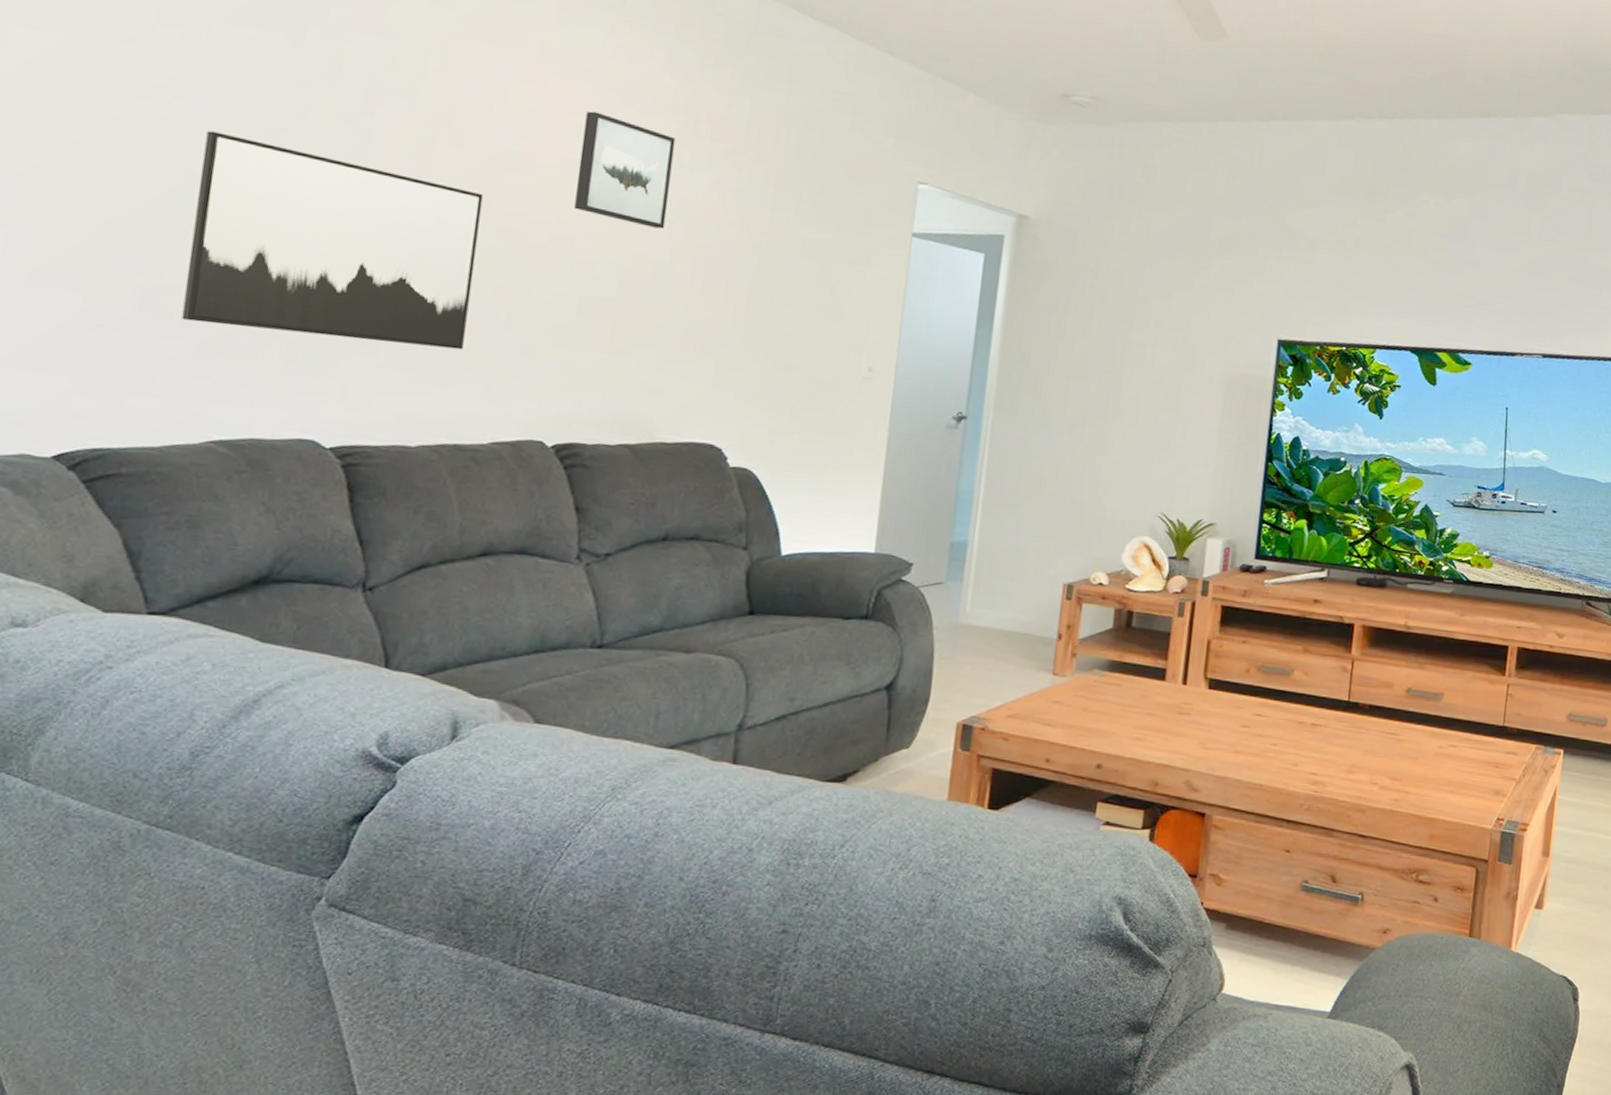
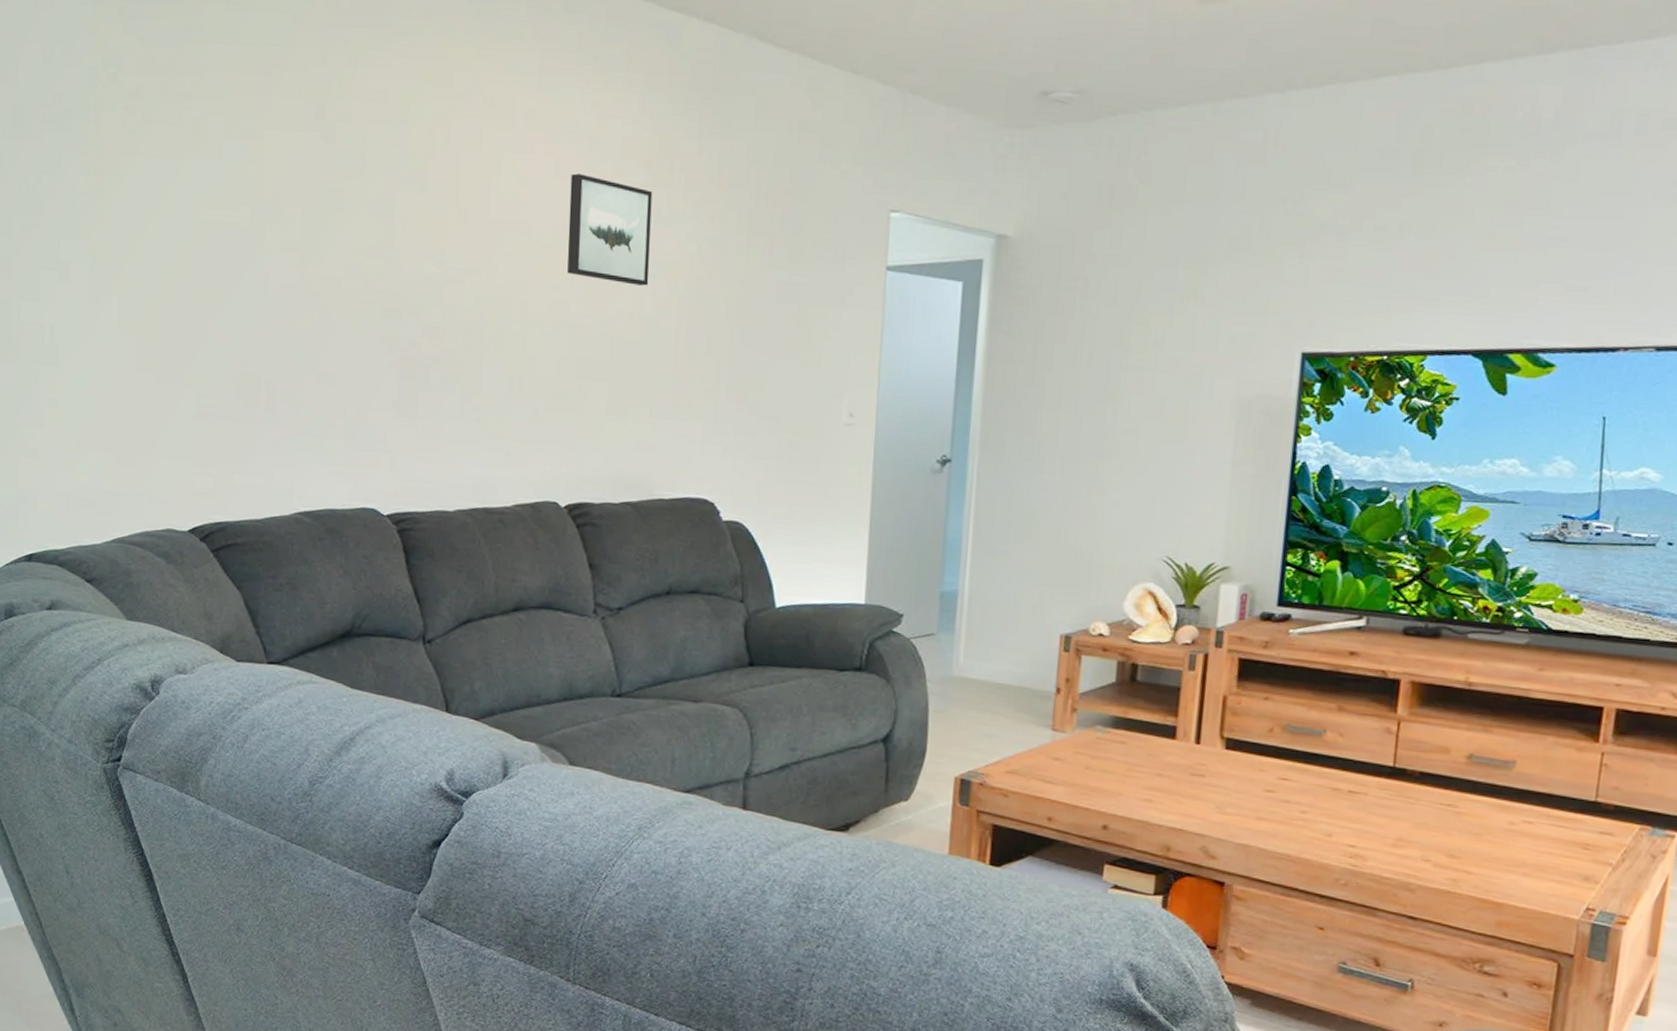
wall art: present [181,130,483,350] -> none [267,232,489,419]

